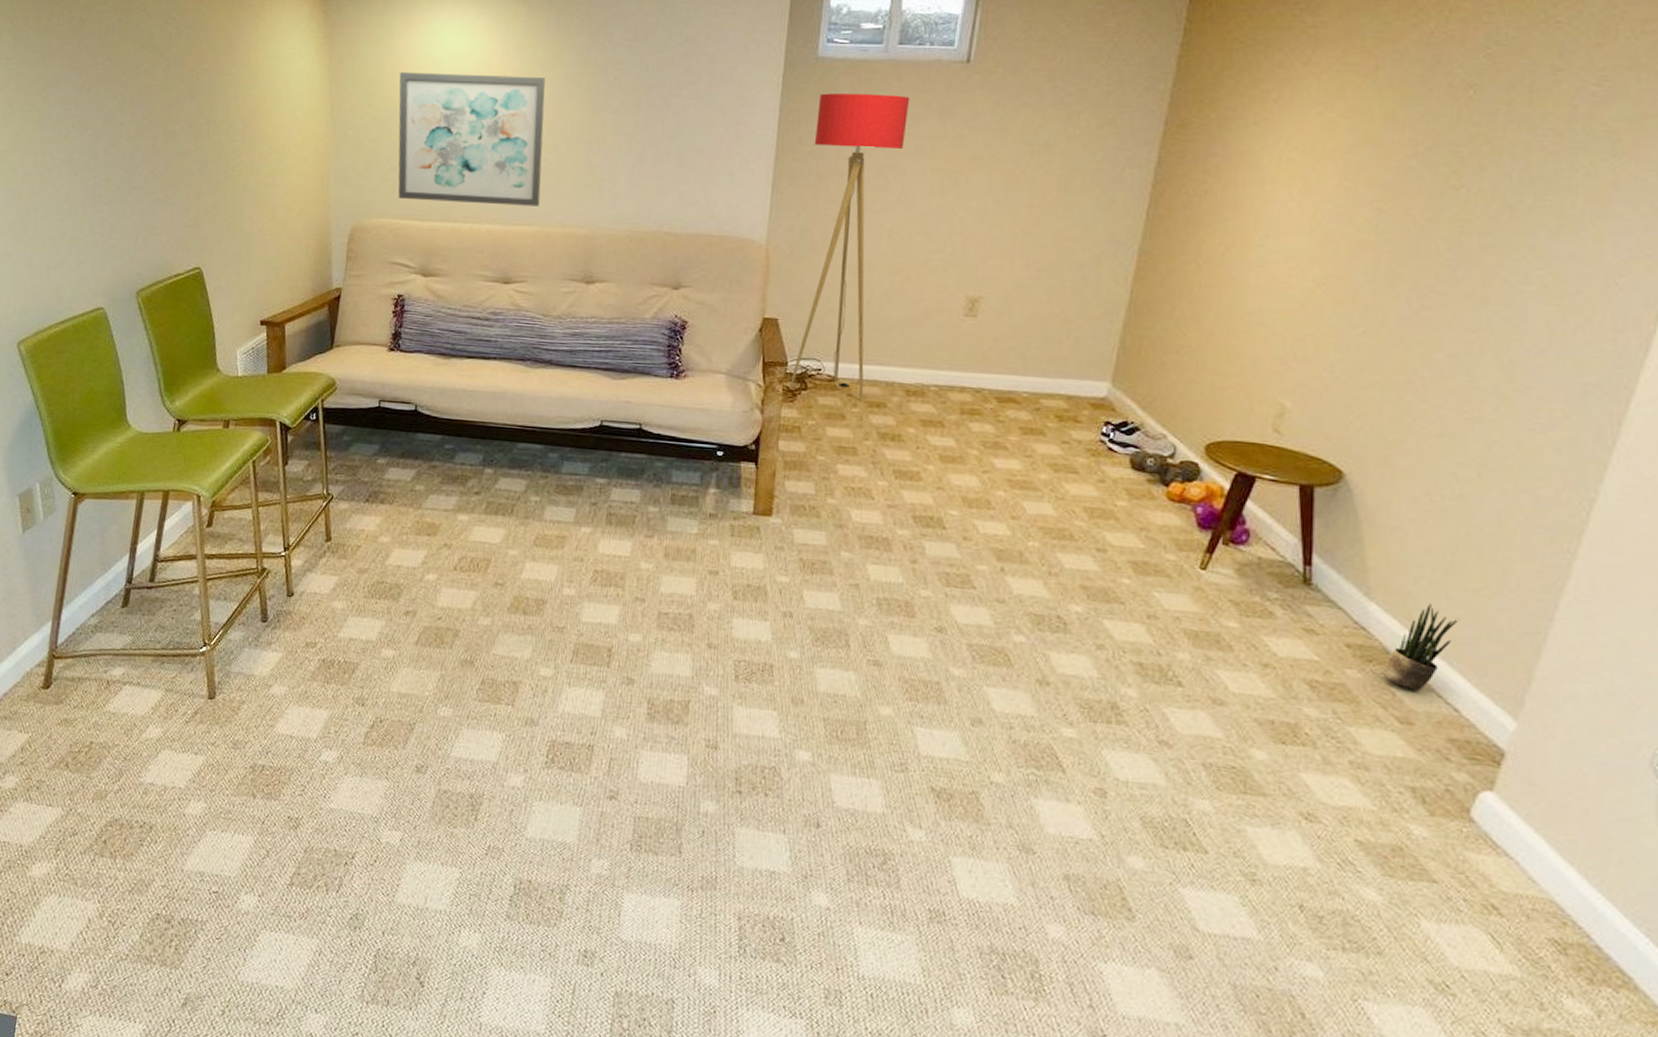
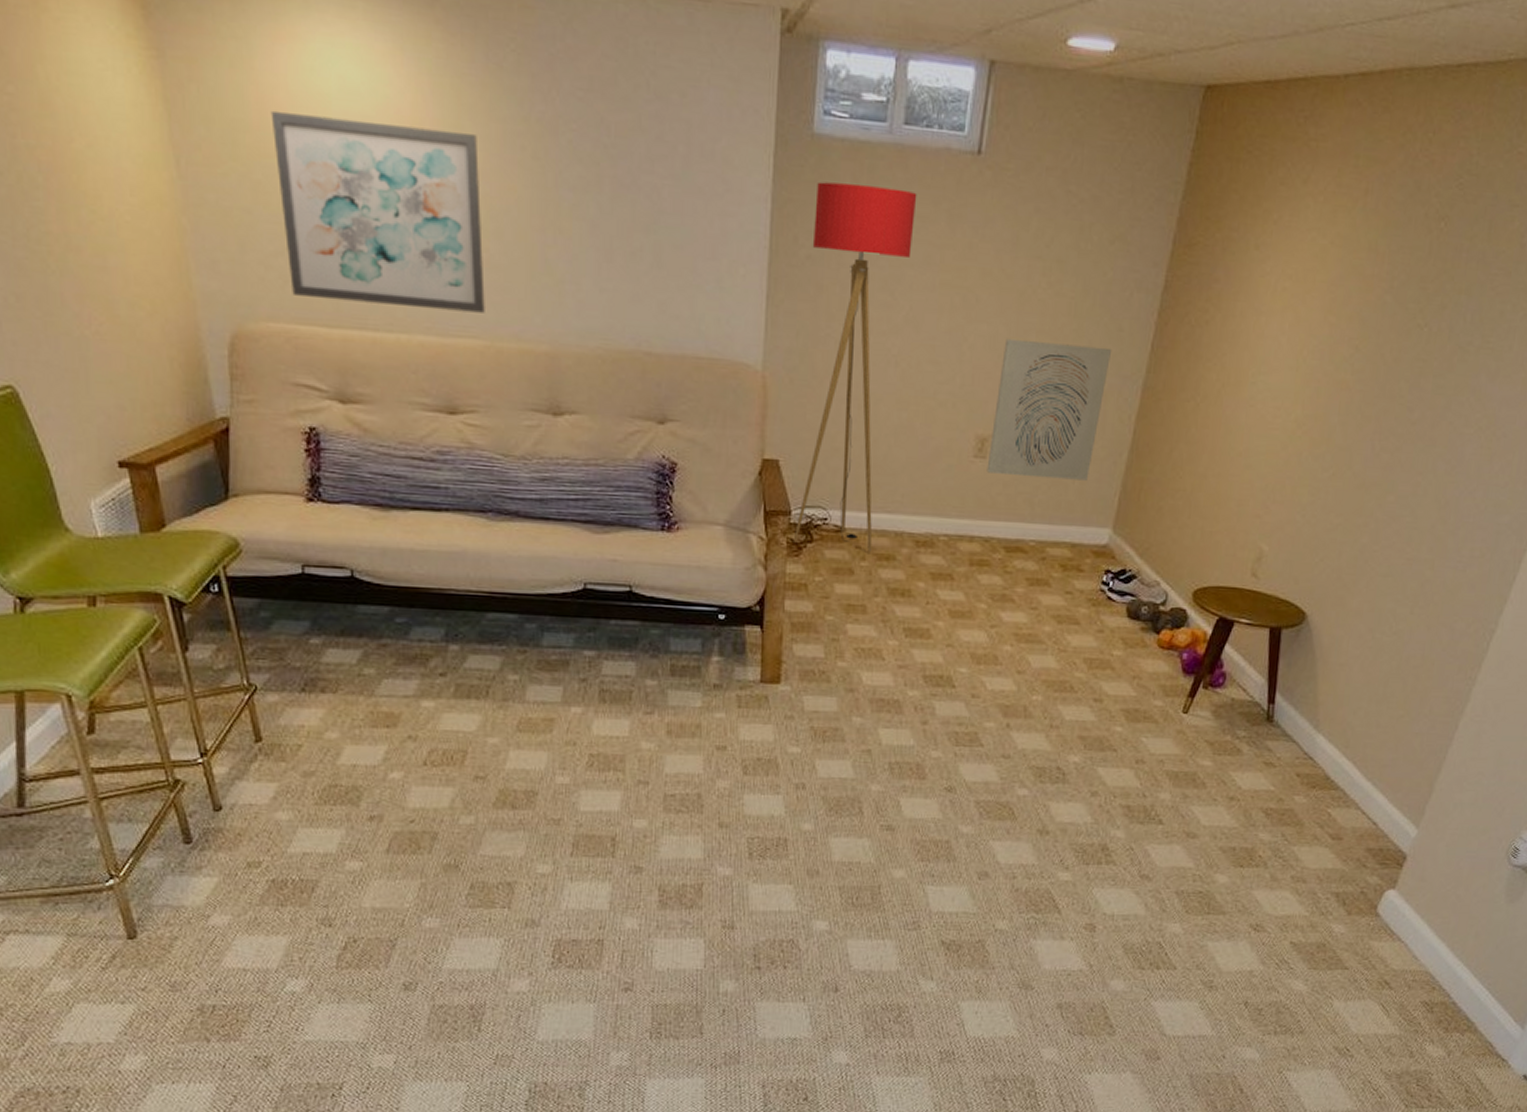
wall art: none [977,212,1103,337] -> present [986,338,1111,481]
potted plant: present [1385,604,1460,690] -> none [1324,732,1385,809]

